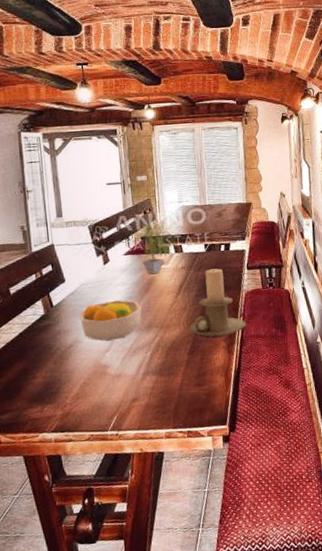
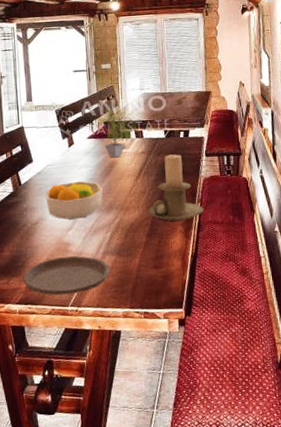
plate: none [58,378,151,421] -> present [23,256,110,296]

